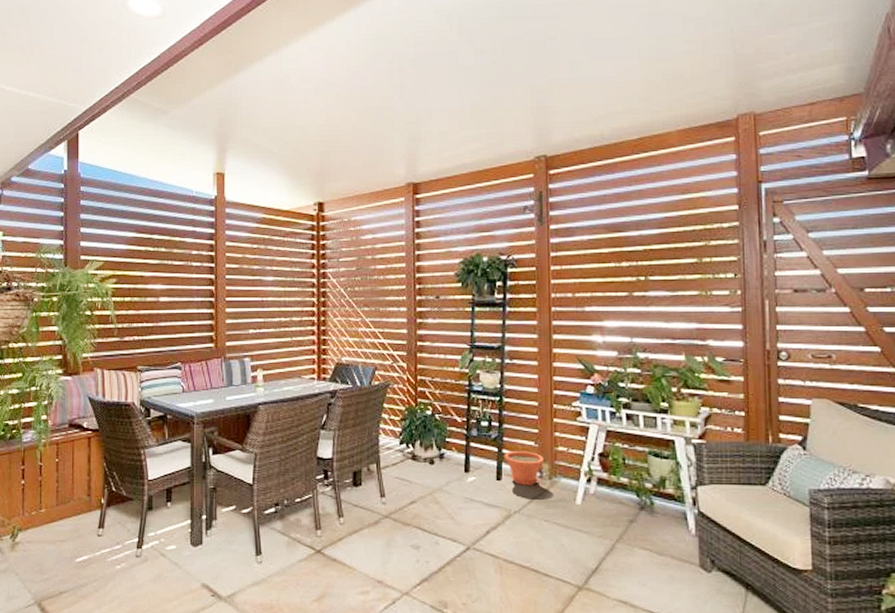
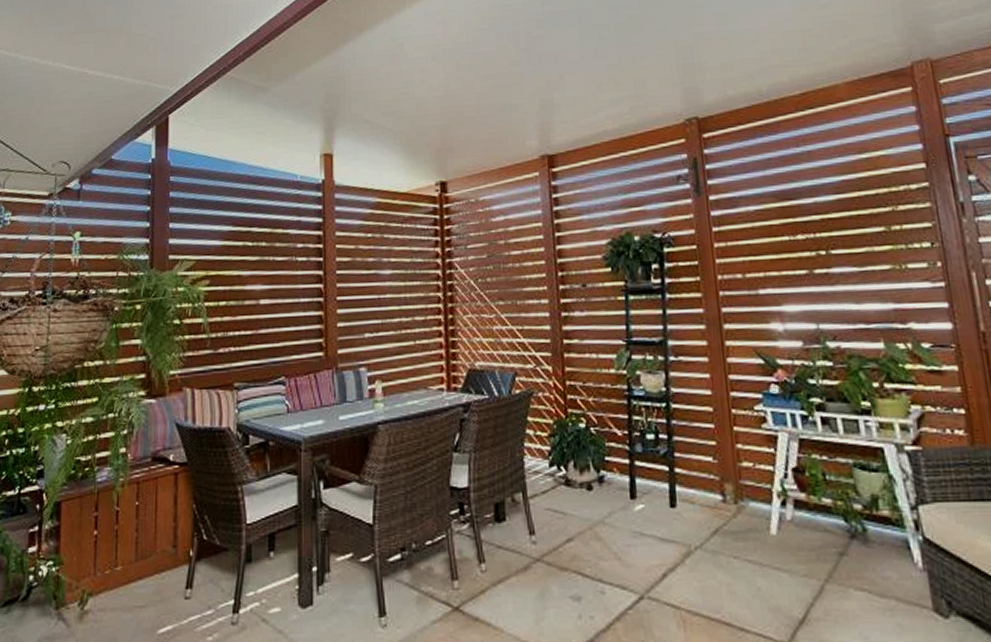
plant pot: present [505,450,545,485] -> none [678,468,727,513]

